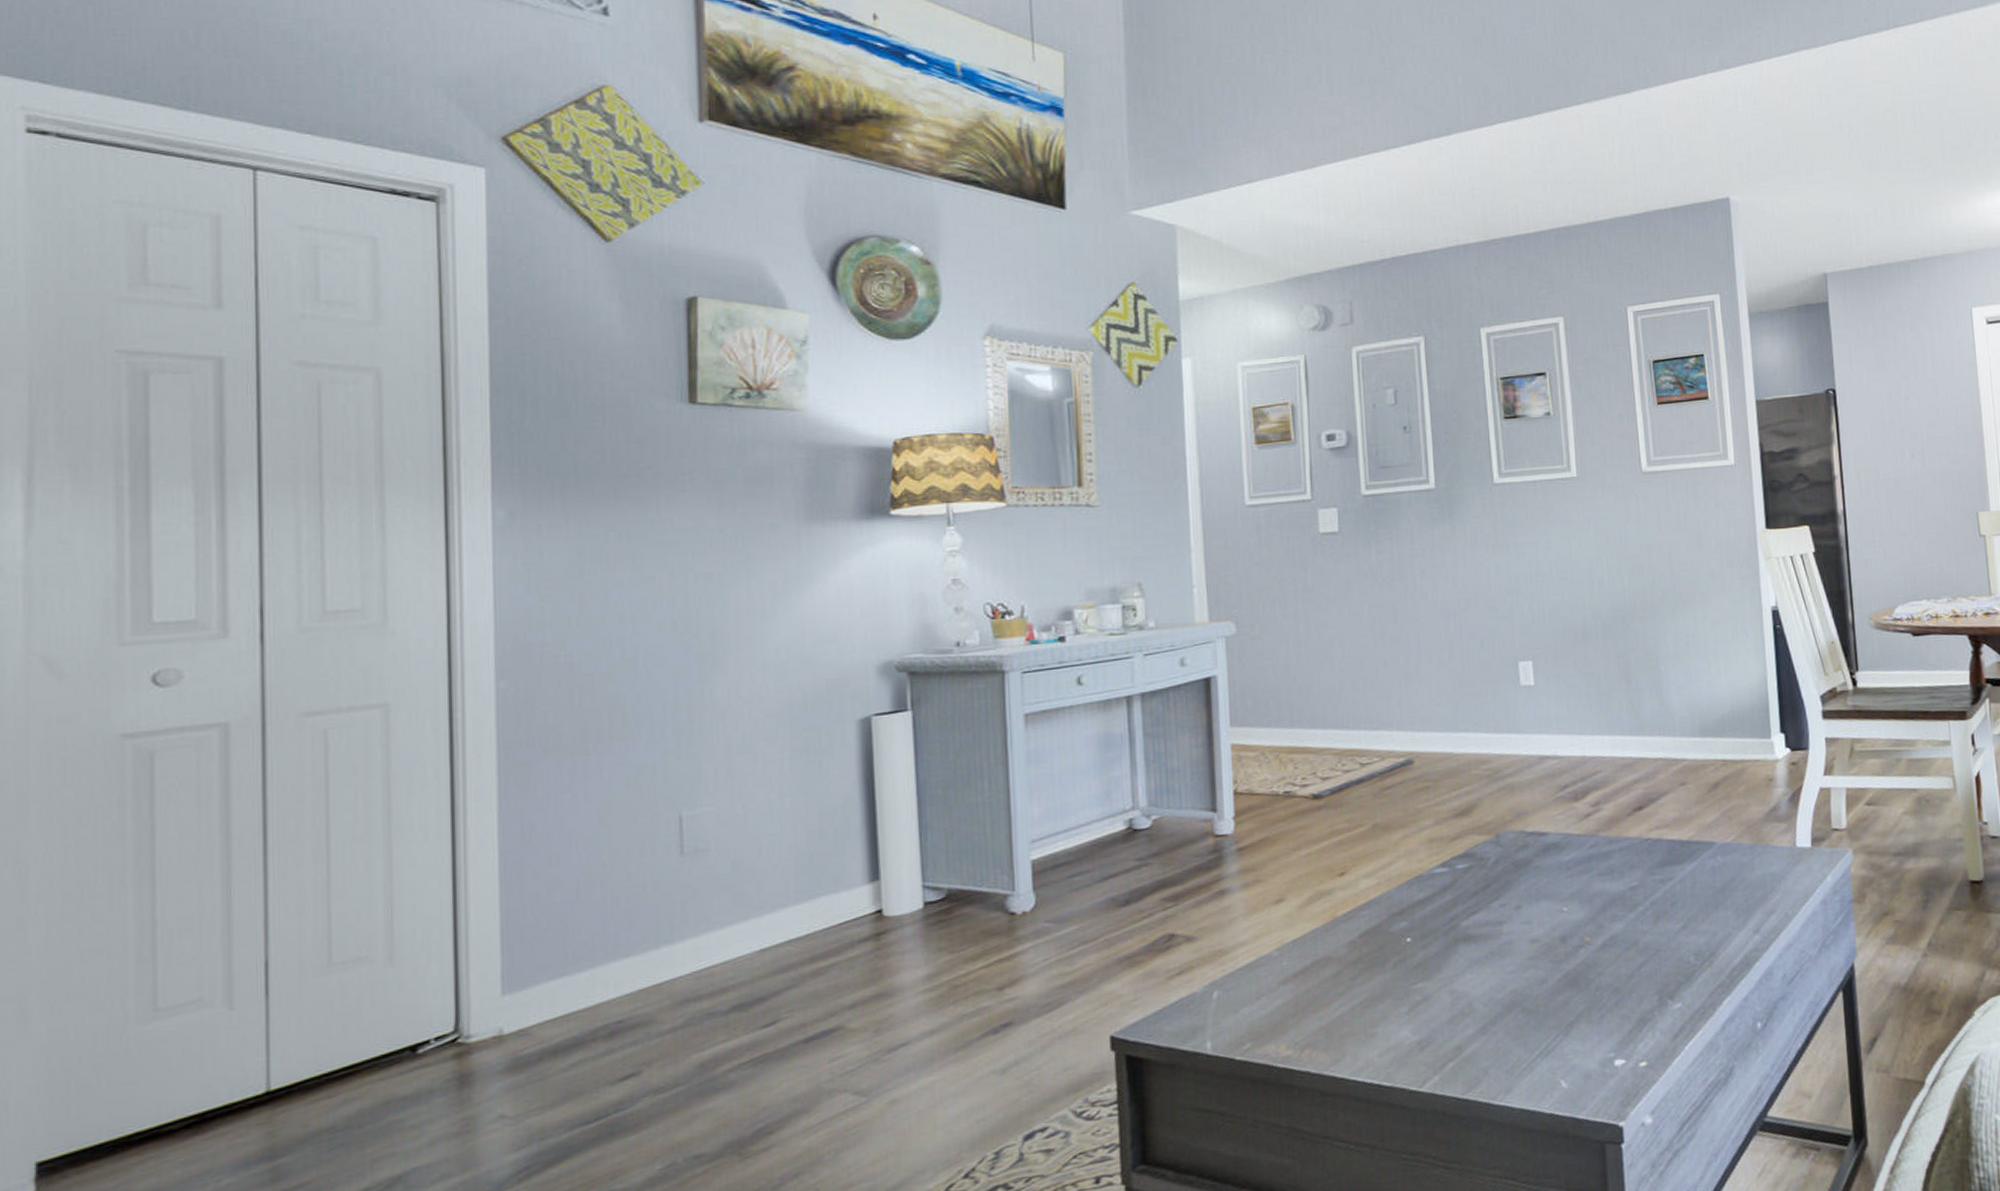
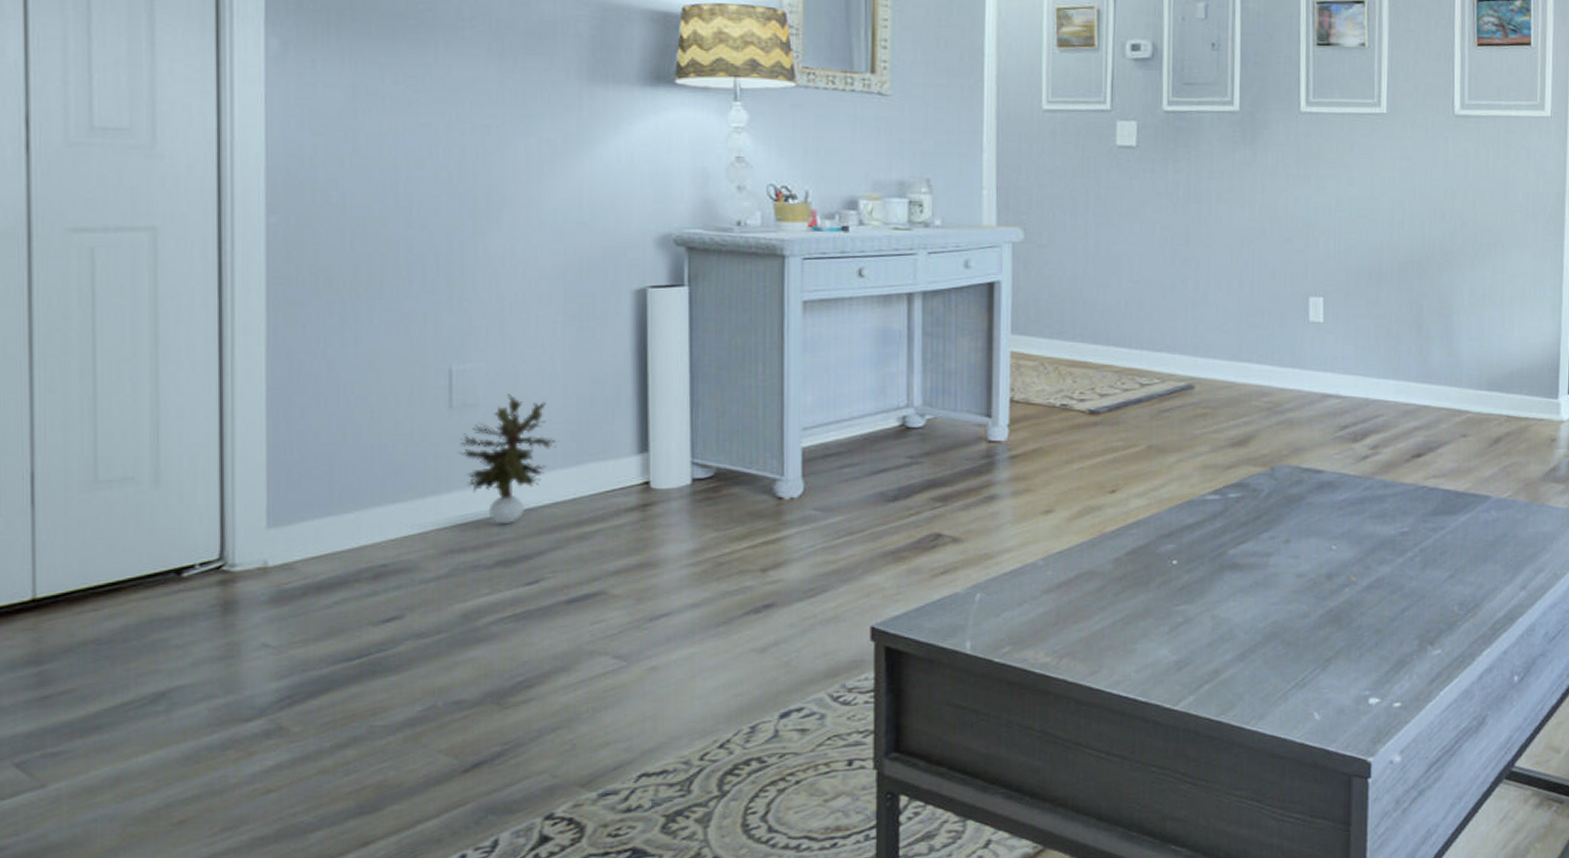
potted plant: none [690,835,790,968] -> present [457,394,559,525]

